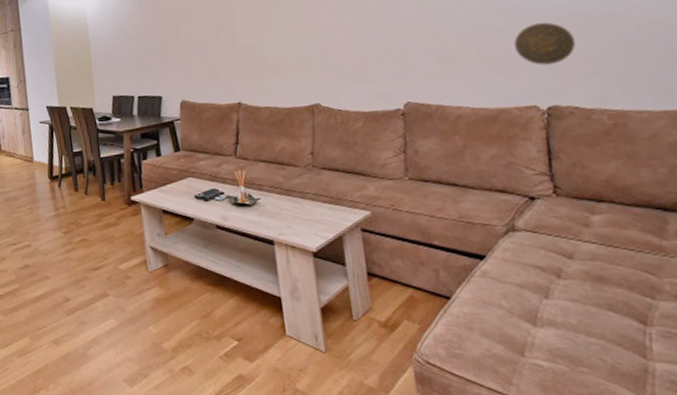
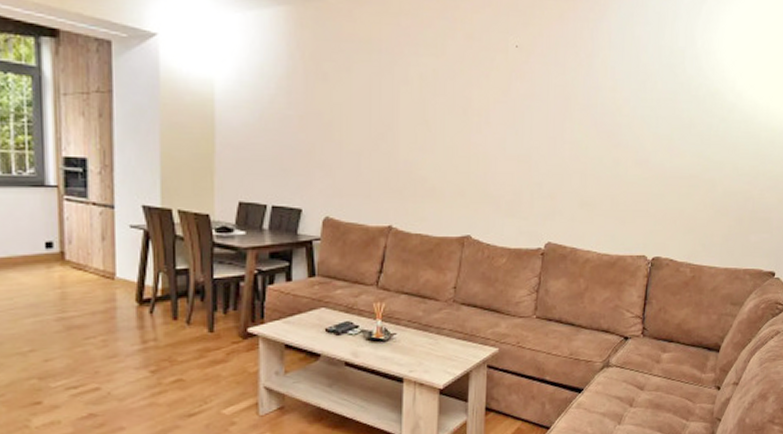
decorative plate: present [513,22,576,66] -> none [639,179,683,220]

